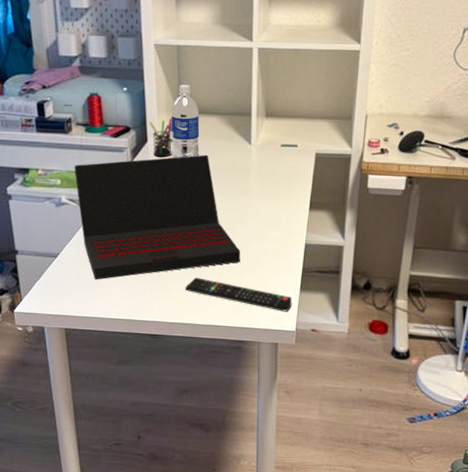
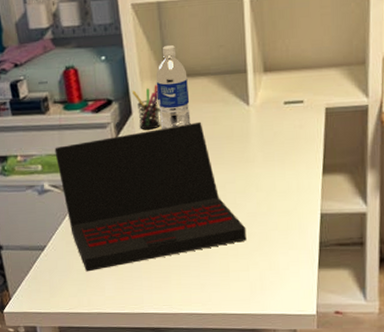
remote control: present [185,278,291,312] -> none [186,261,309,293]

